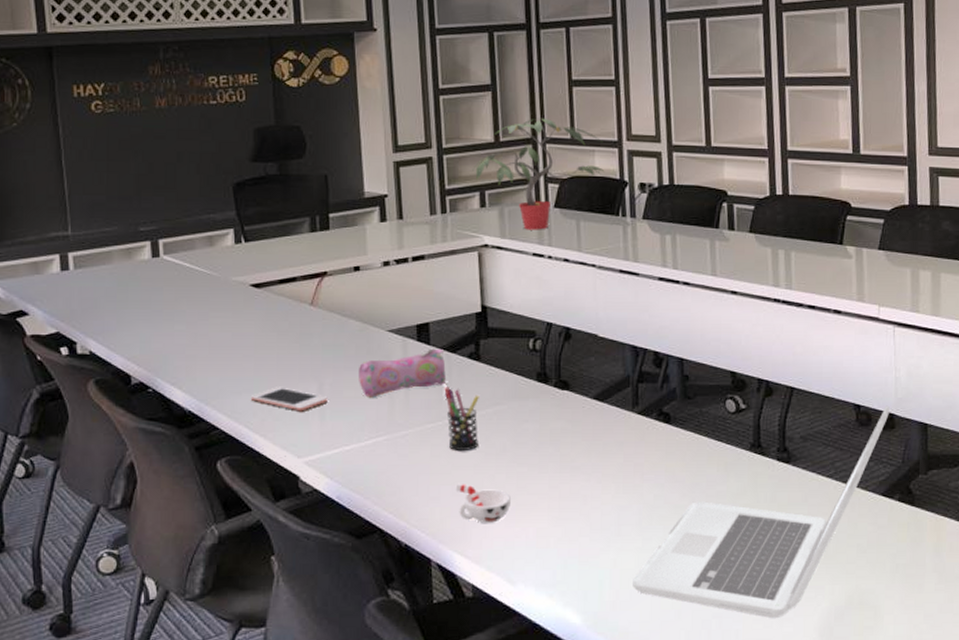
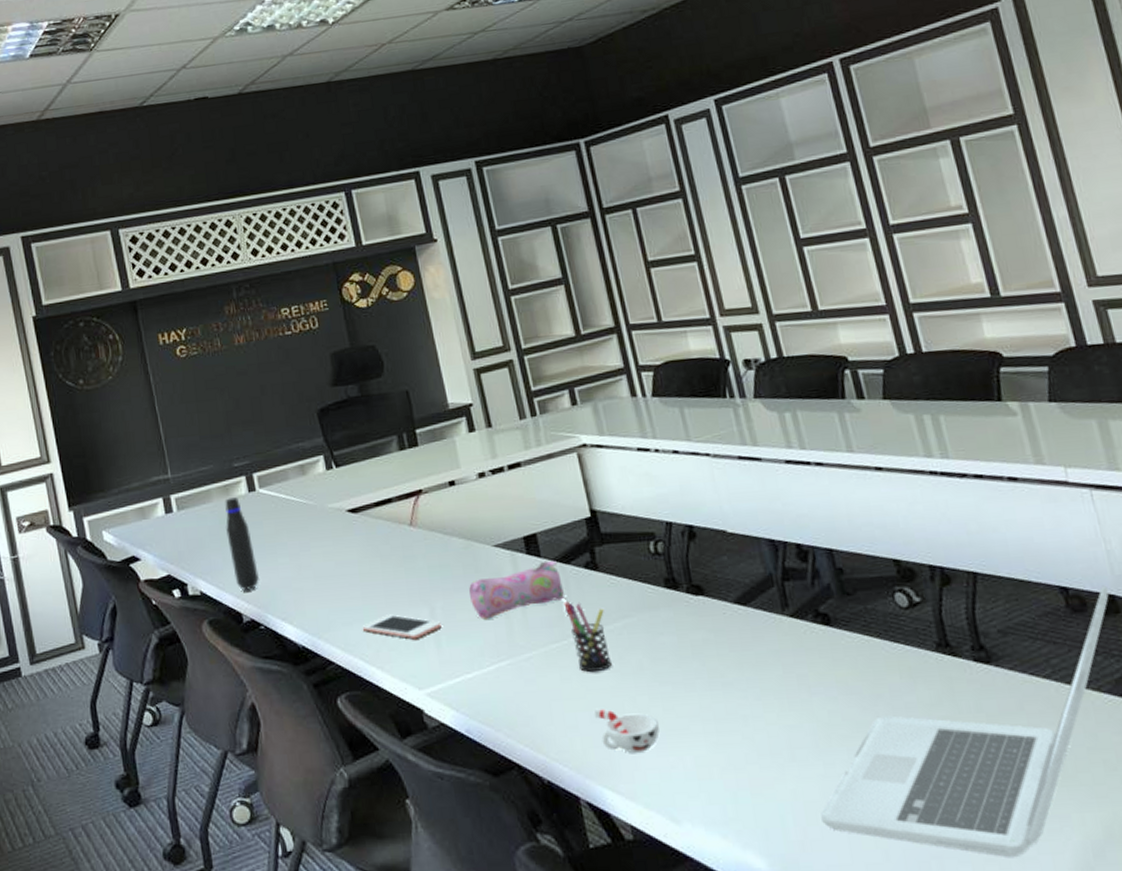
water bottle: none [124,261,154,355] -> present [225,497,260,592]
potted plant: present [472,118,605,230] -> none [557,304,702,424]

